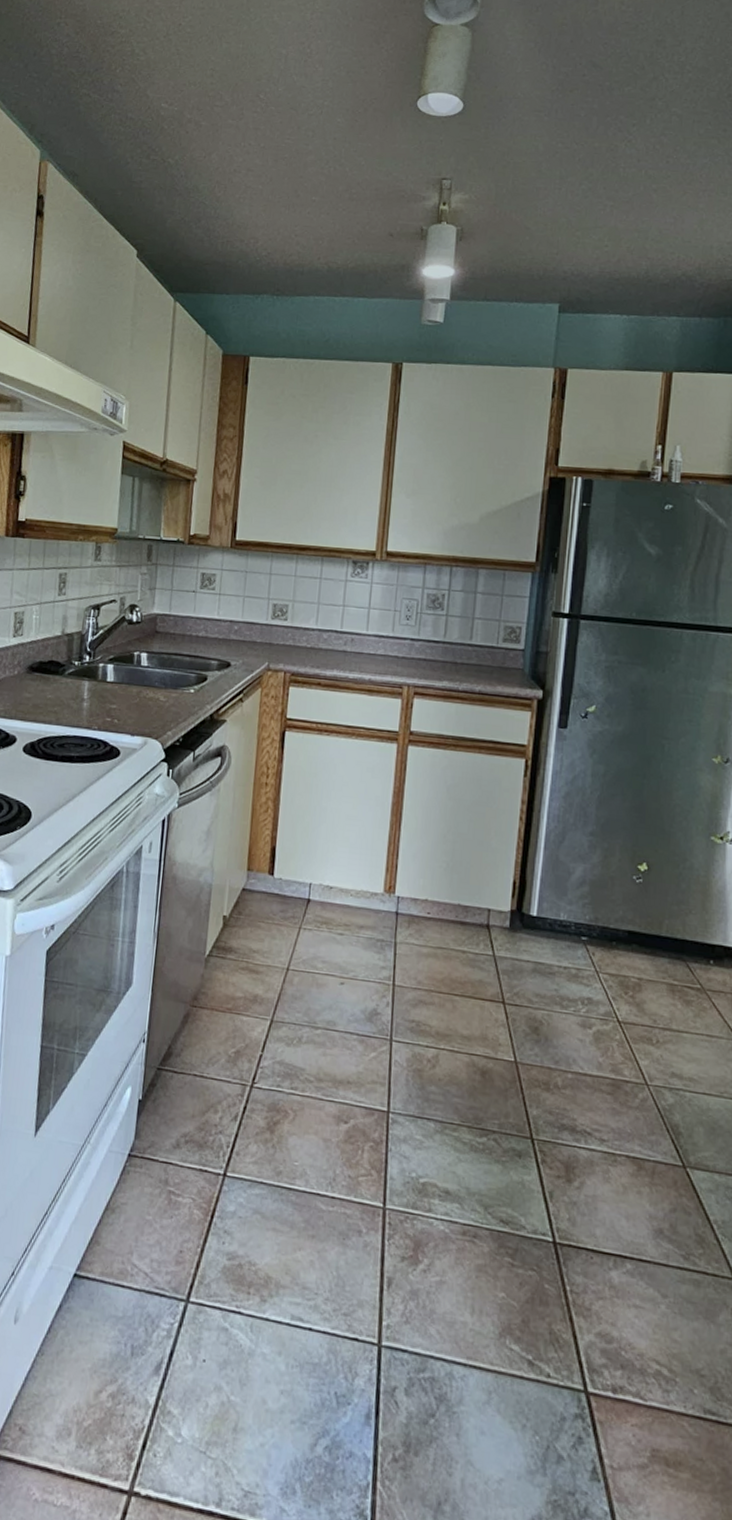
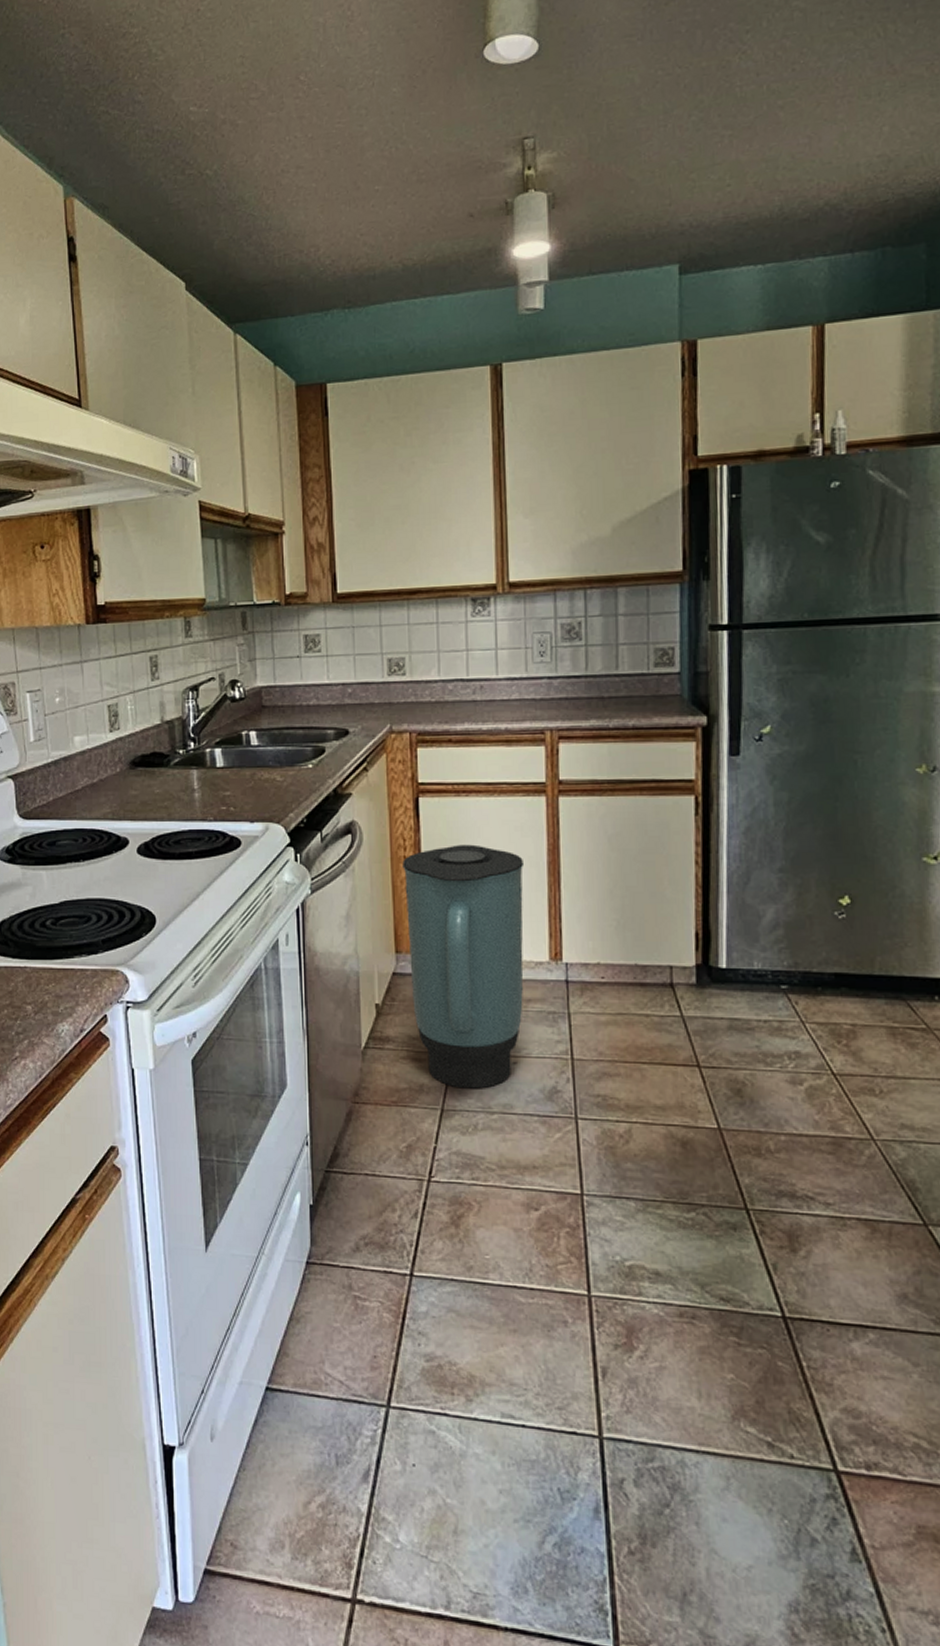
trash can: none [257,778,372,1005] -> present [402,844,525,1089]

